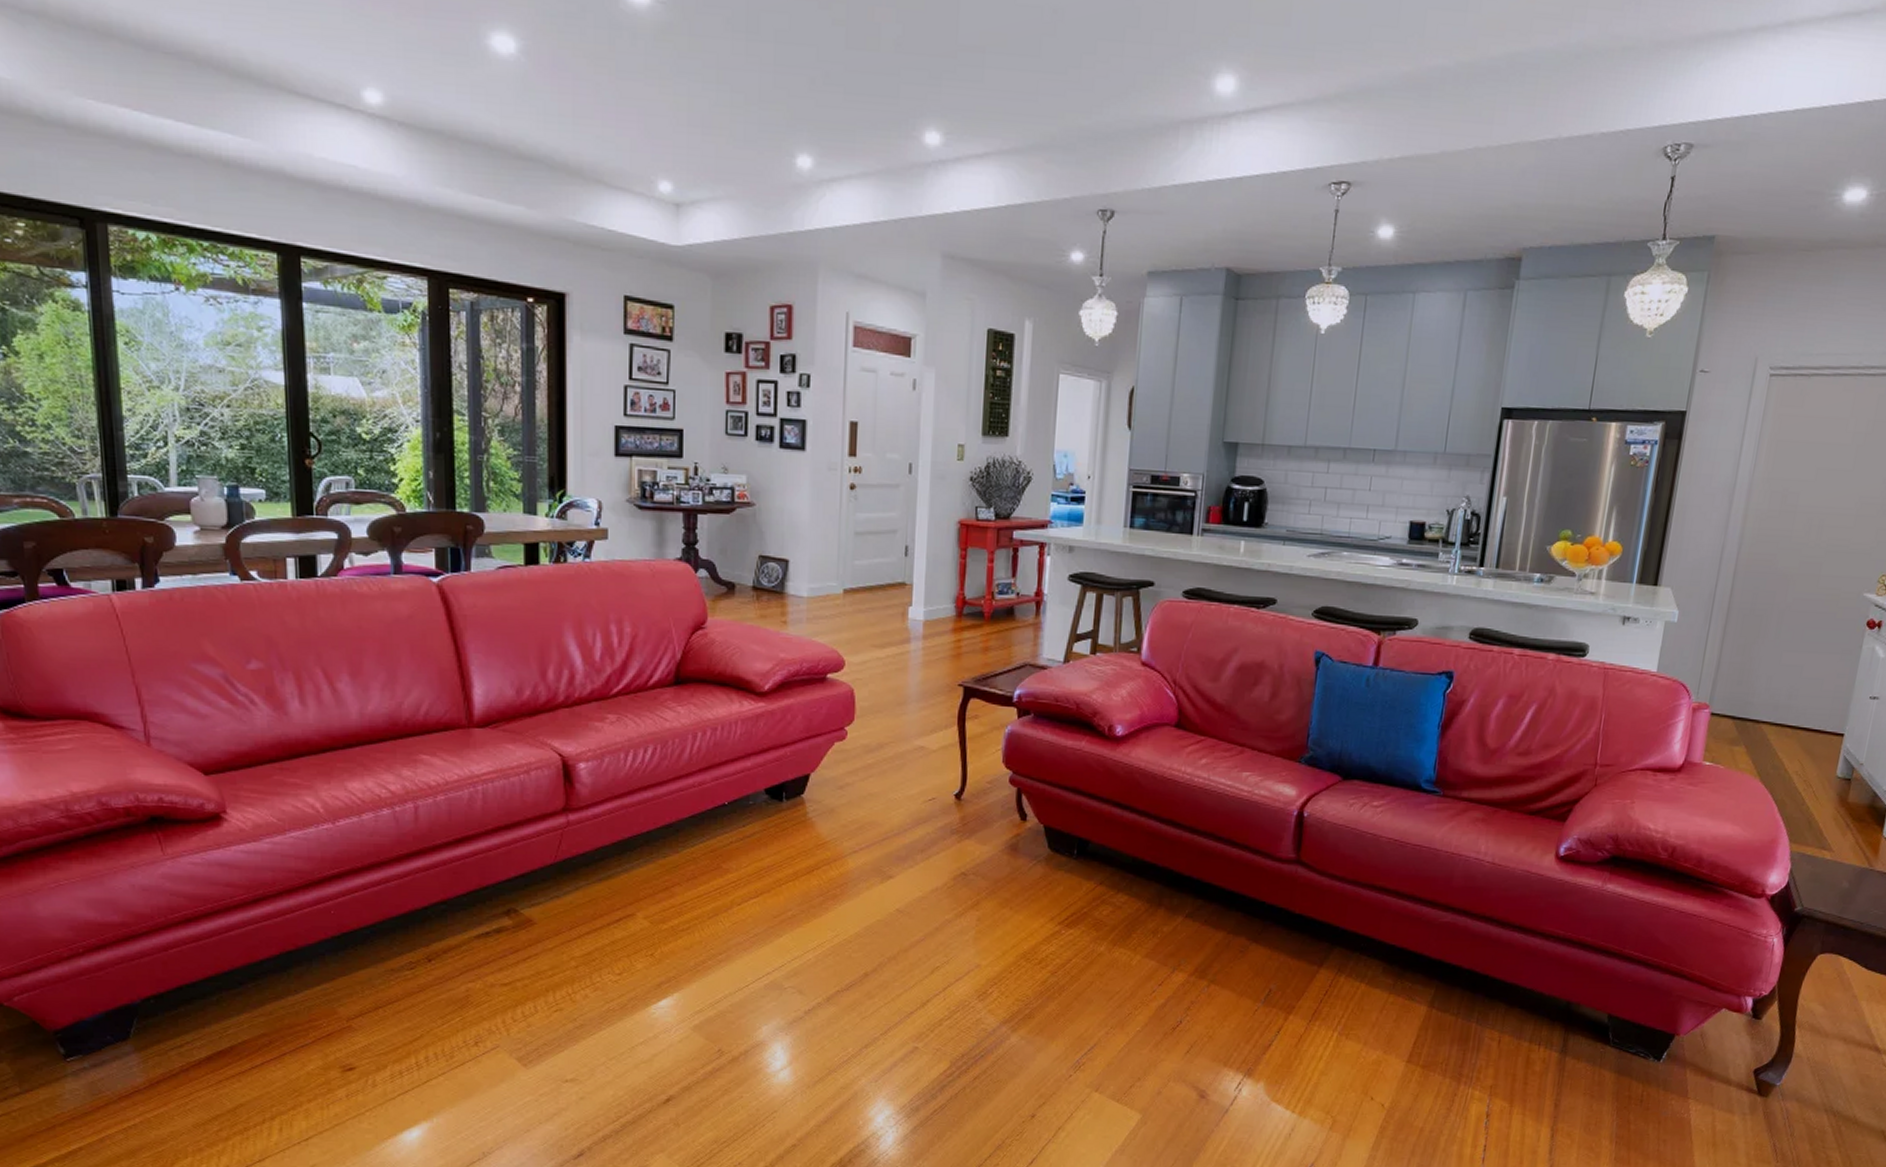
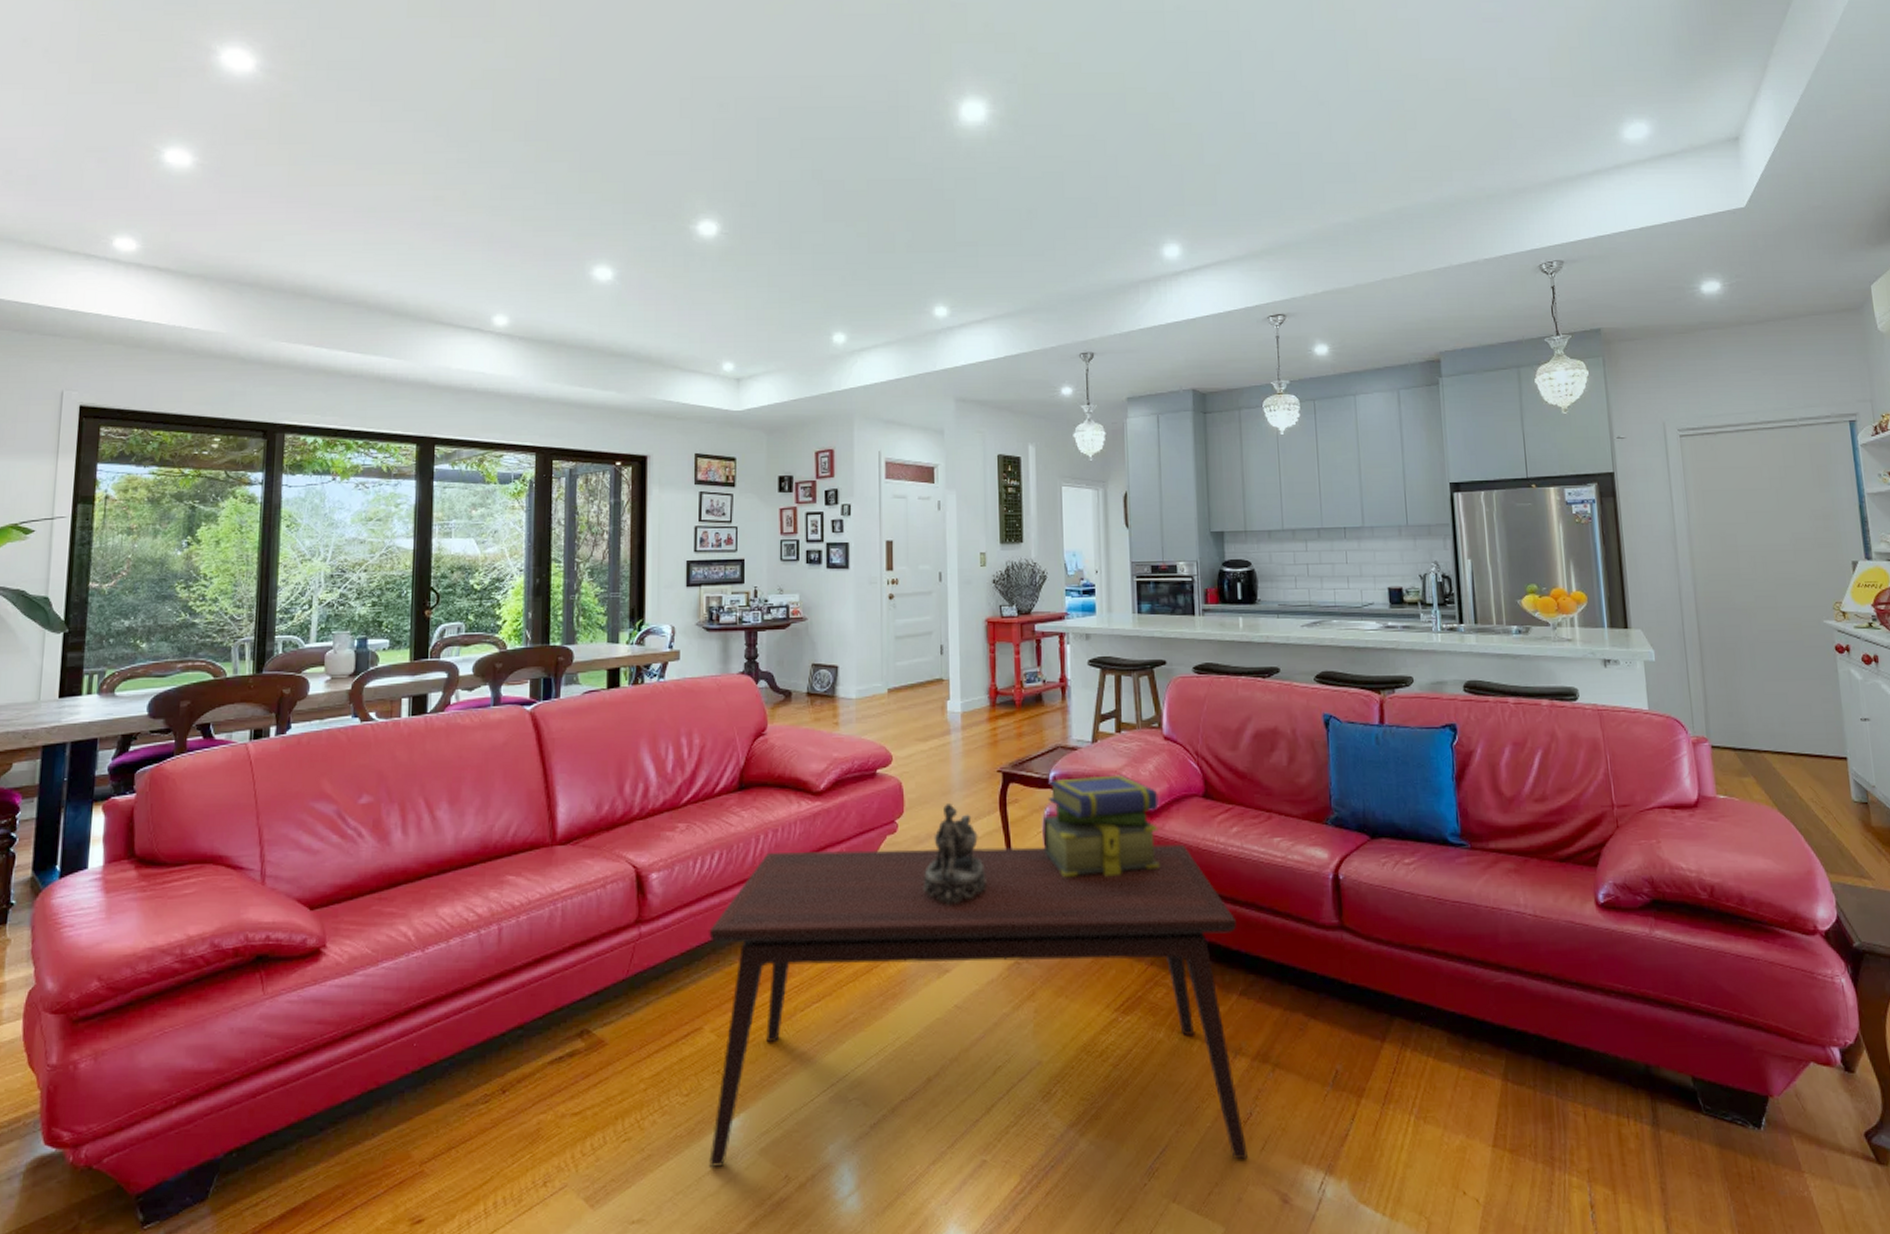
coffee table: none [642,751,1193,1060] -> present [709,844,1248,1168]
decorative bowl: none [872,714,938,815] -> present [924,804,987,905]
stack of books: none [1000,697,1128,798] -> present [1042,775,1160,877]

